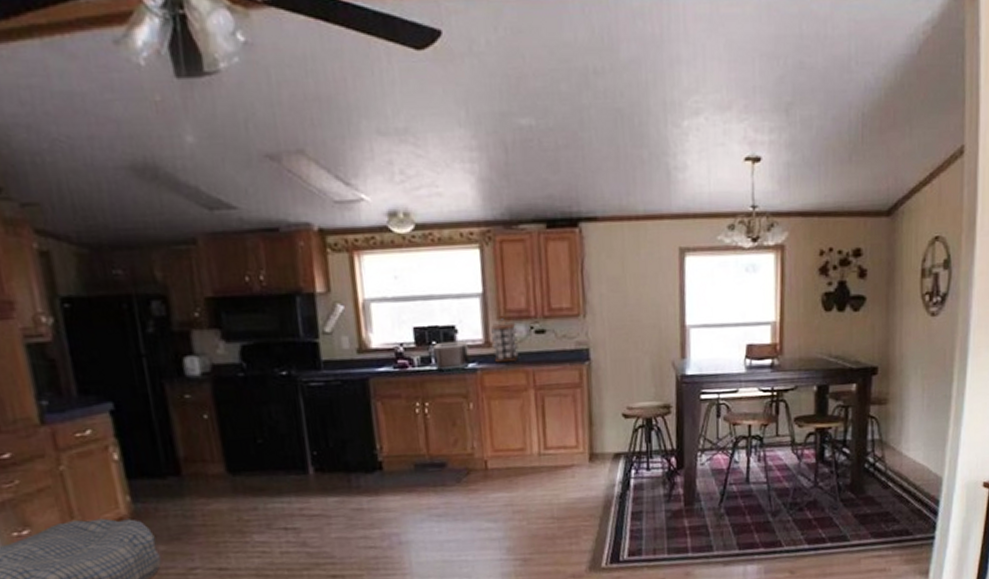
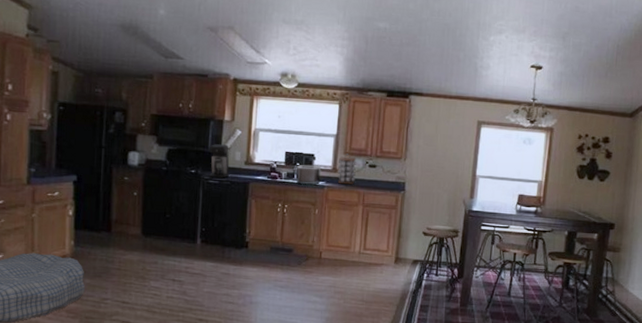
coffee maker: none [302,328,337,379] -> present [208,144,229,178]

